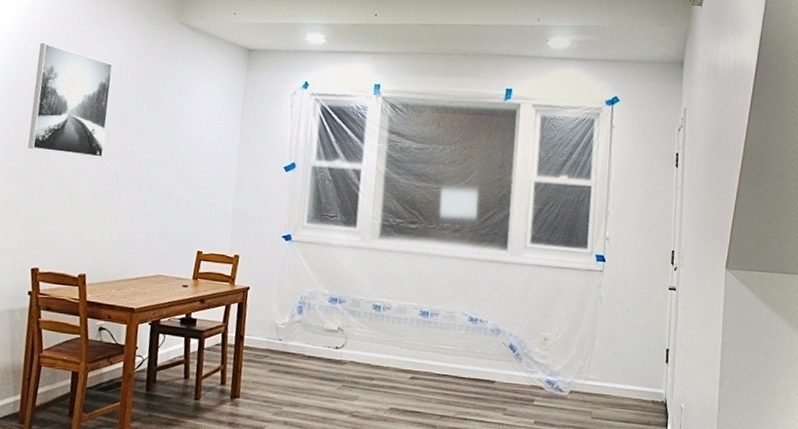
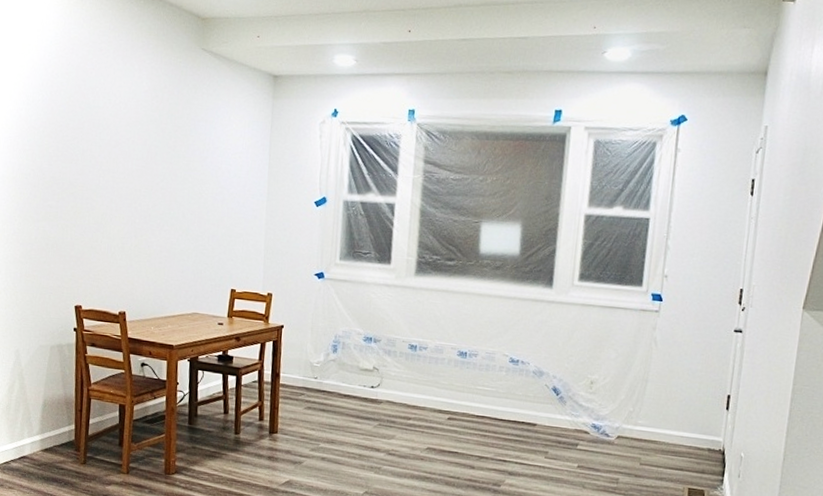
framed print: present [28,43,113,157] -> none [62,77,138,195]

